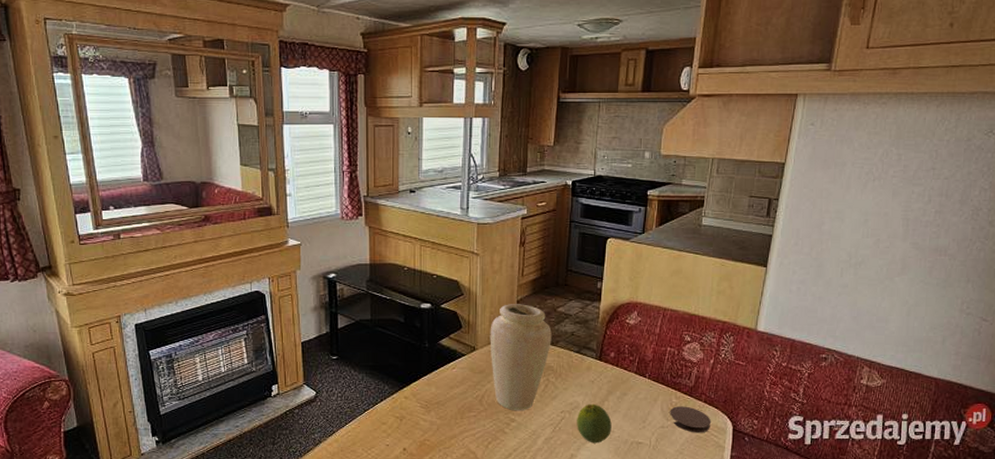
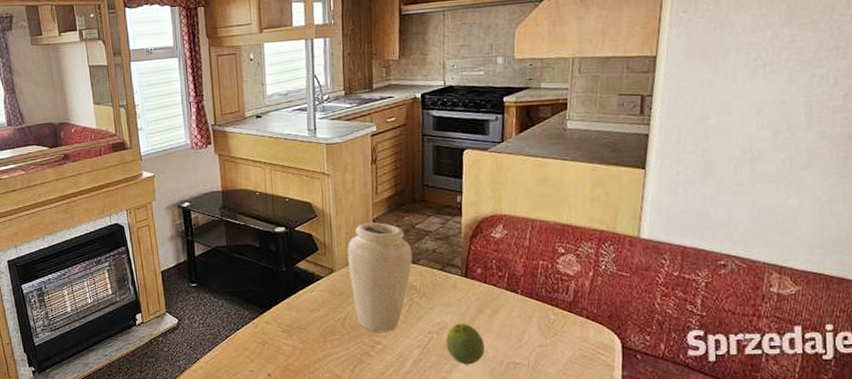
coaster: present [670,406,712,433] -> none [548,323,597,352]

